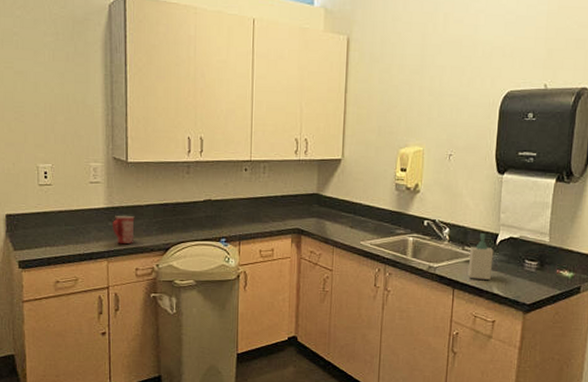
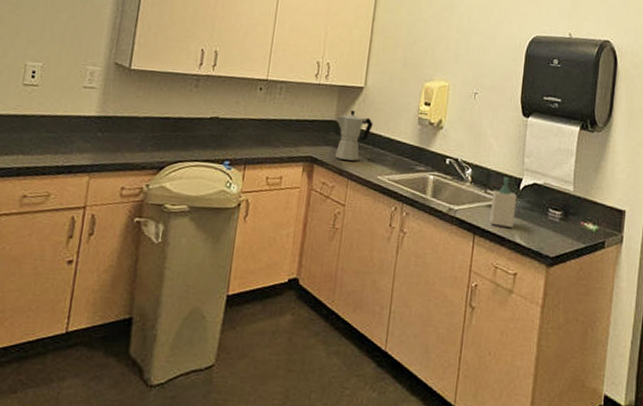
mug: present [112,216,135,245] -> none [101,126,129,159]
moka pot: none [317,181,353,229] -> present [335,109,373,161]

